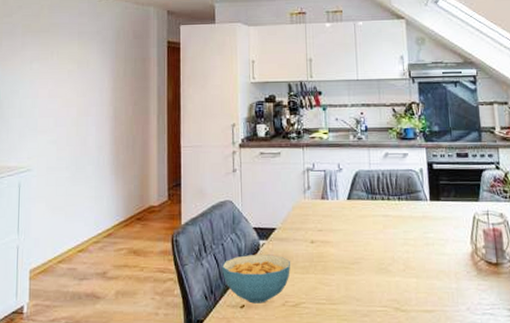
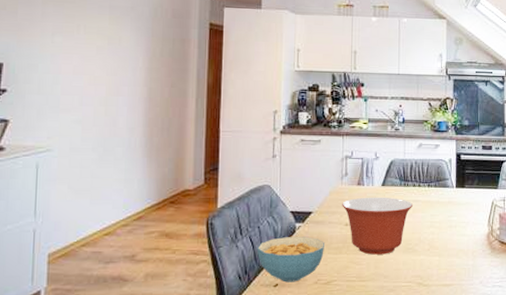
mixing bowl: none [306,211,383,275] -> present [342,197,412,255]

